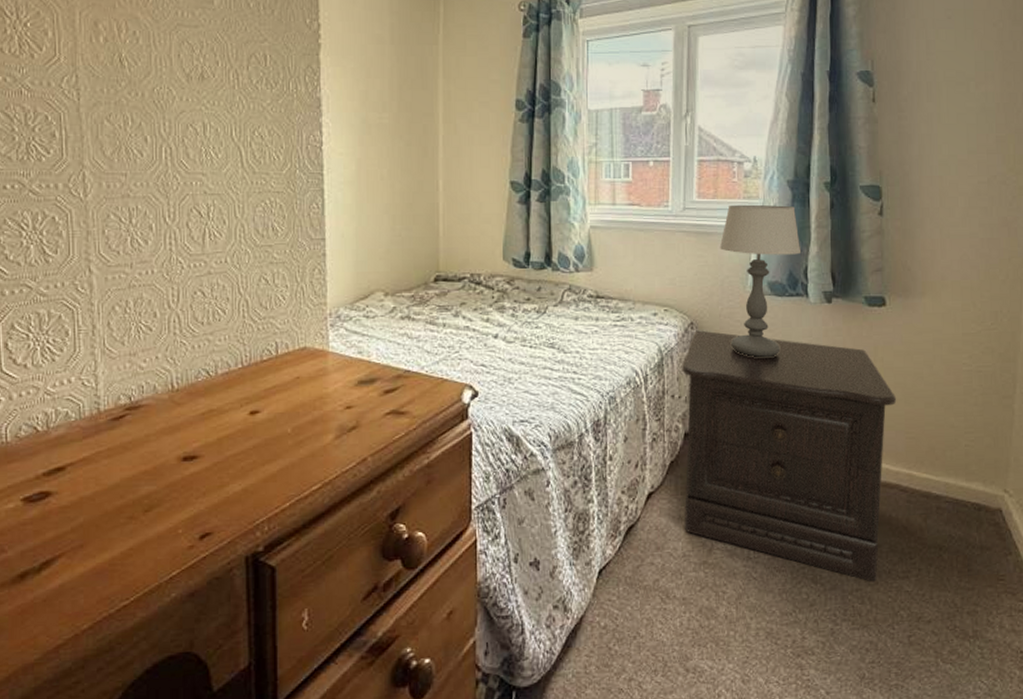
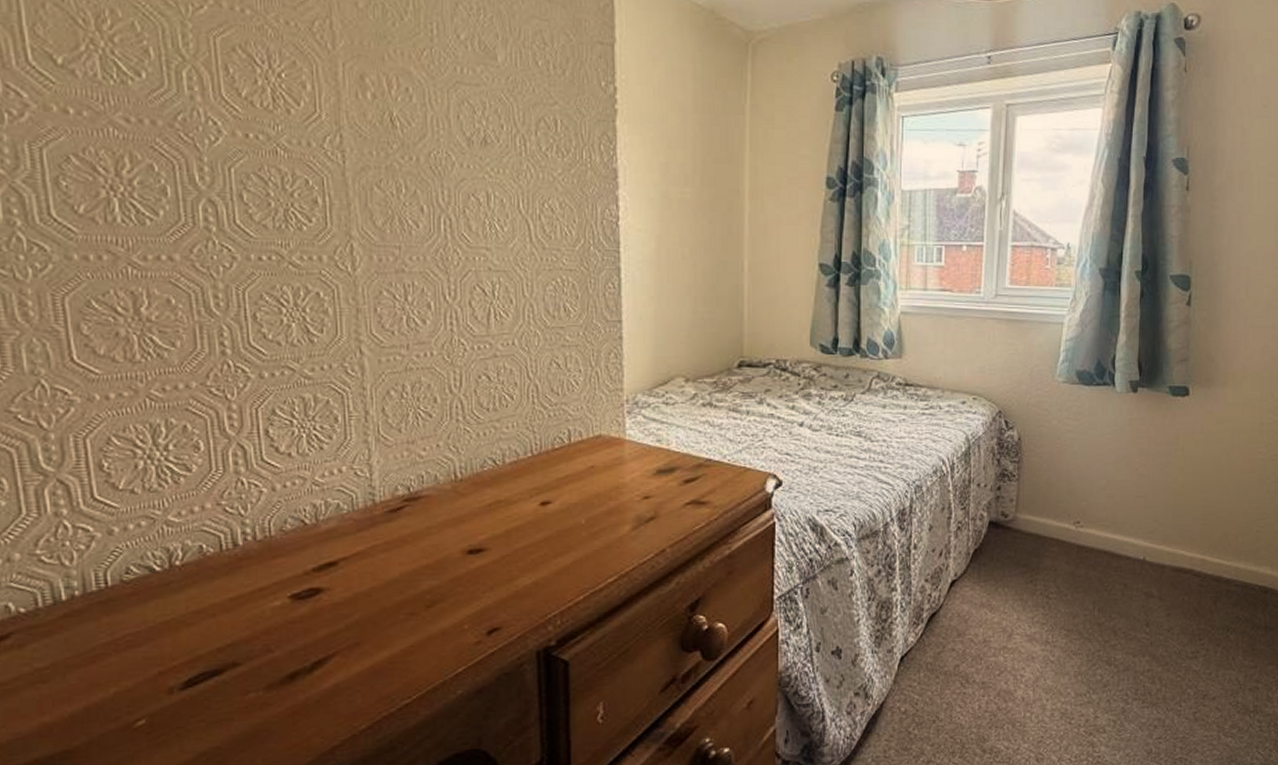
nightstand: present [682,330,897,582] -> none [985,419,1195,663]
table lamp: present [719,204,802,358] -> none [1030,292,1111,447]

